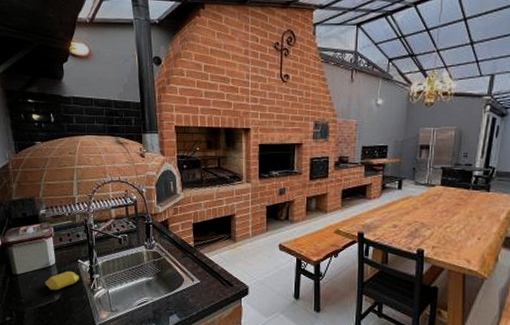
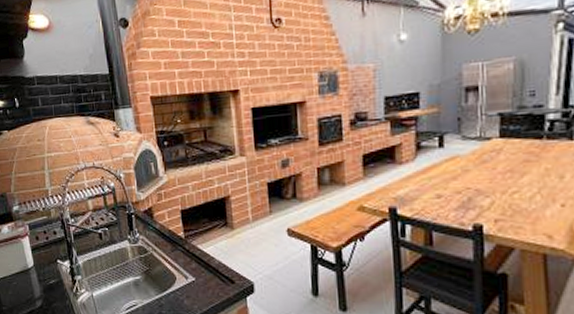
soap bar: present [45,270,79,291] -> none [25,273,60,296]

